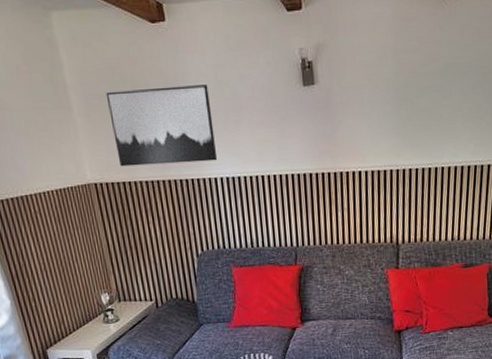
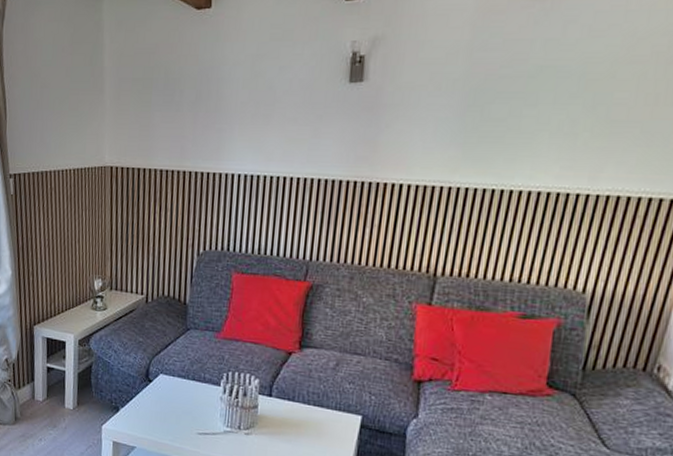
wall art: present [105,85,218,167] -> none [138,75,243,156]

